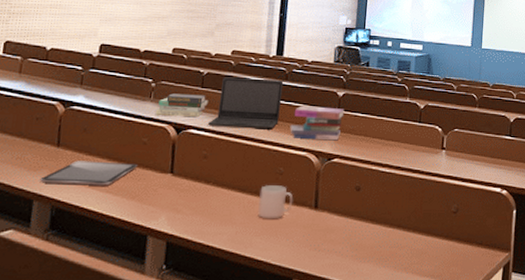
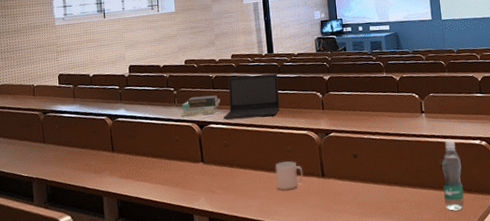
tablet: present [39,160,137,186] -> none [104,158,175,182]
books: present [290,105,345,141] -> none [289,90,333,121]
bottle: none [450,183,476,265] -> present [441,139,464,211]

